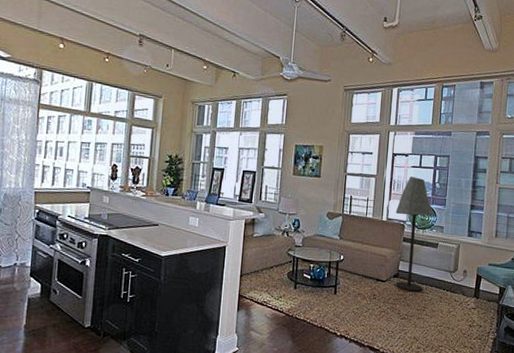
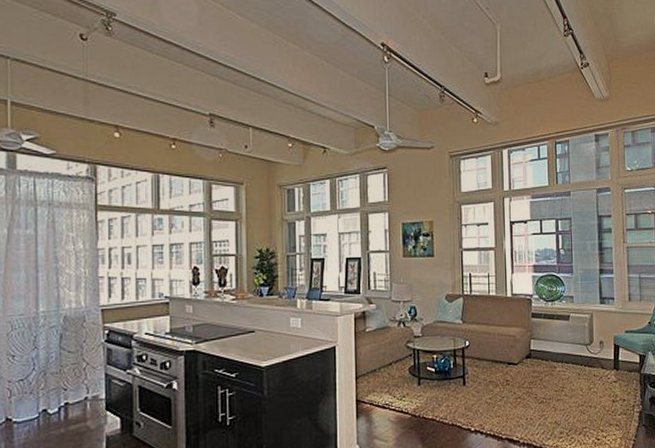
floor lamp: present [395,176,434,292] -> none [520,245,562,372]

